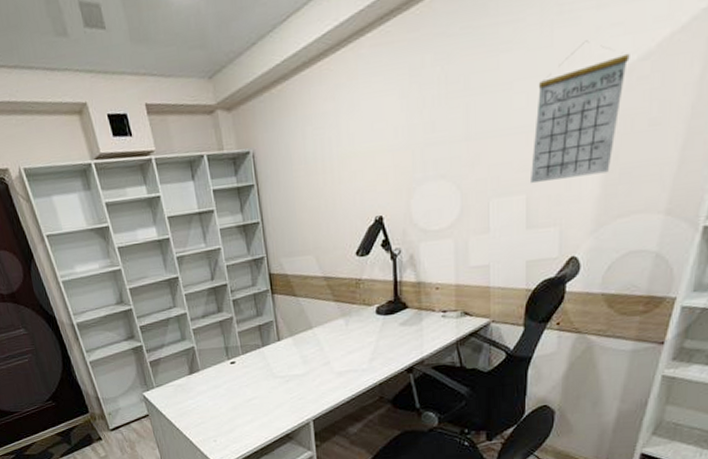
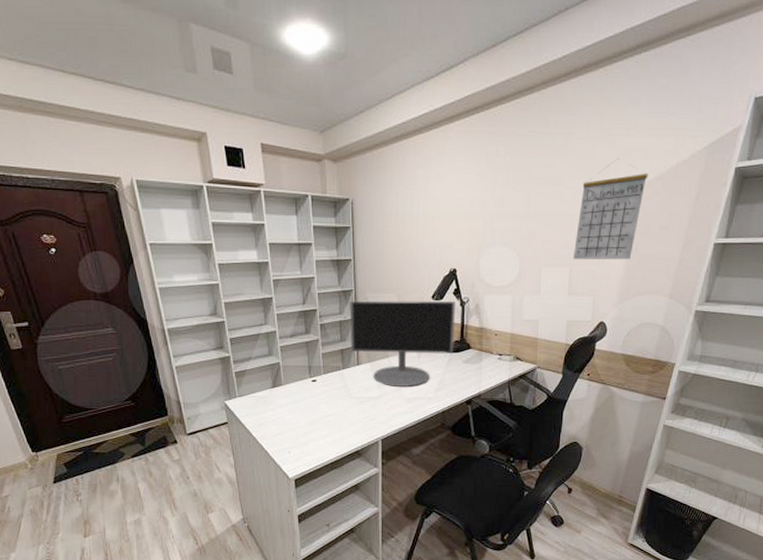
computer monitor: none [262,255,387,361] -> present [349,300,455,387]

